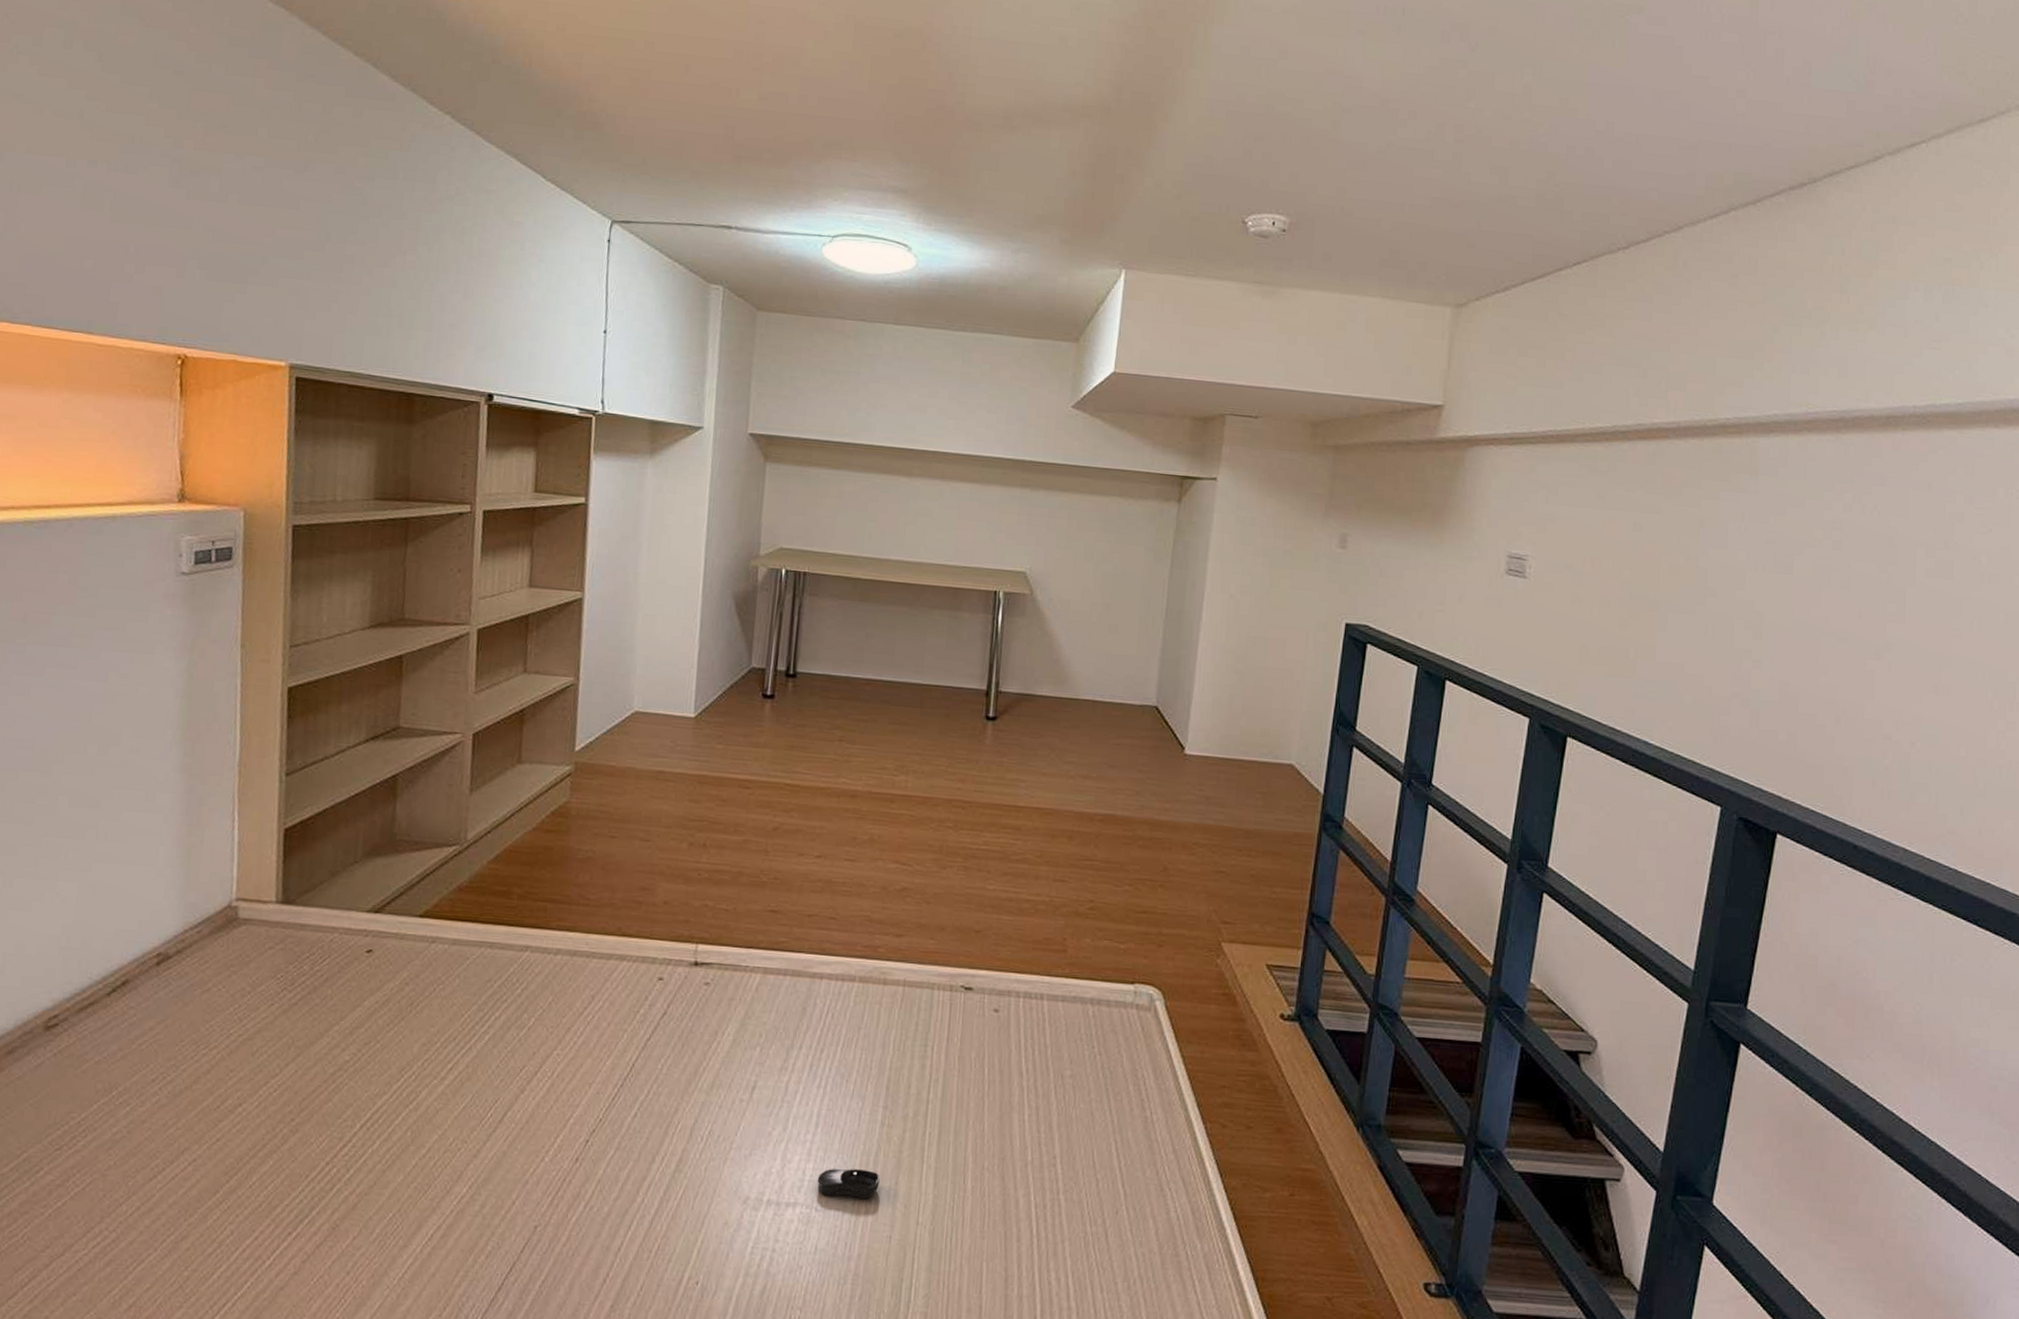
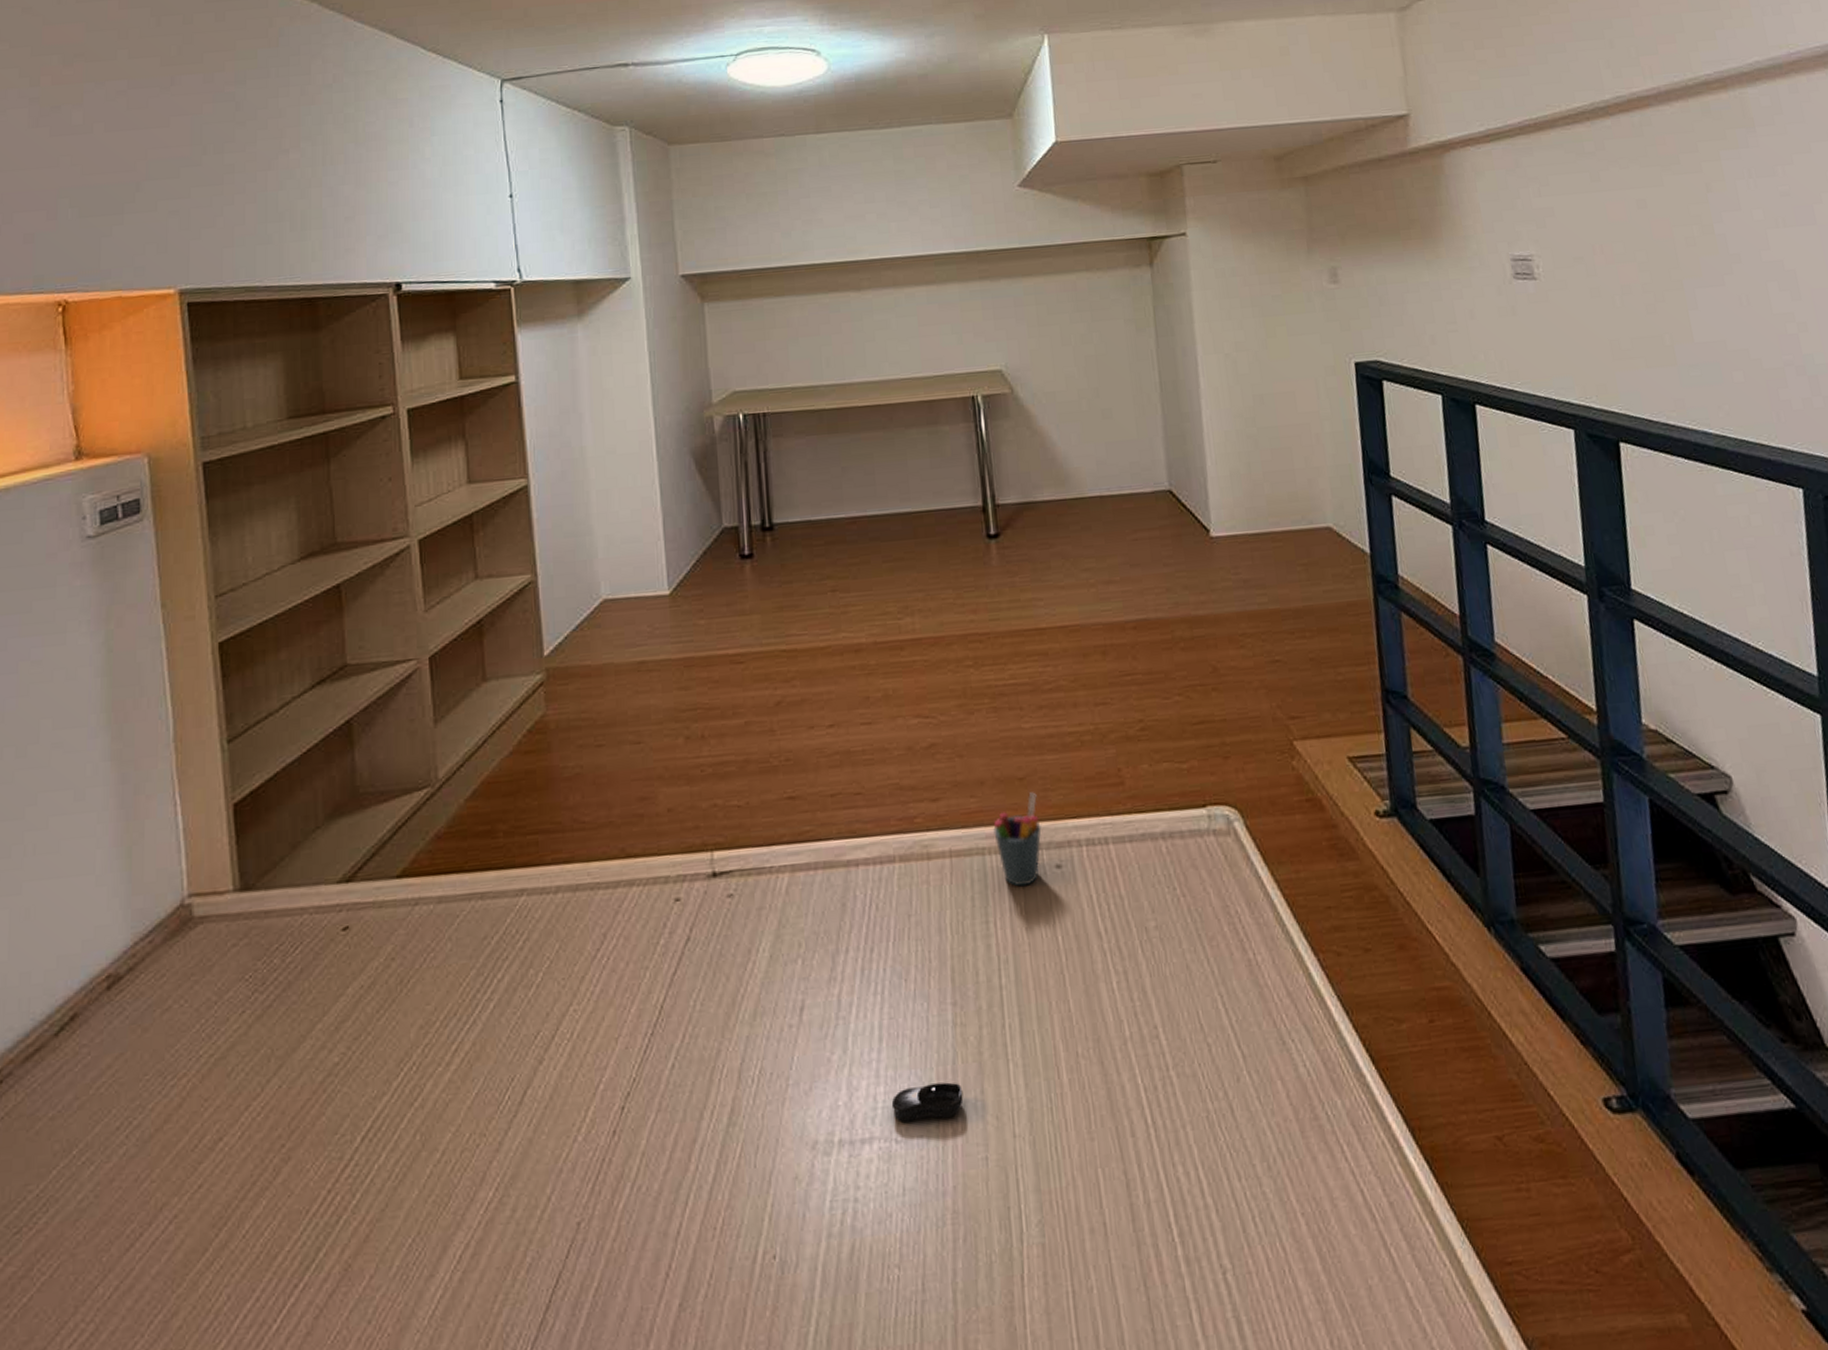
pen holder: none [945,944,988,1022] -> present [993,792,1041,887]

